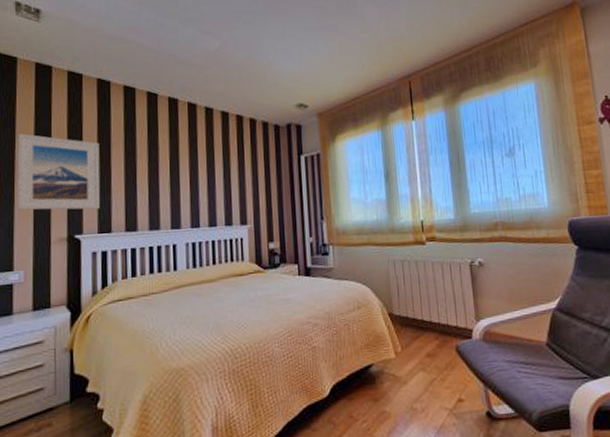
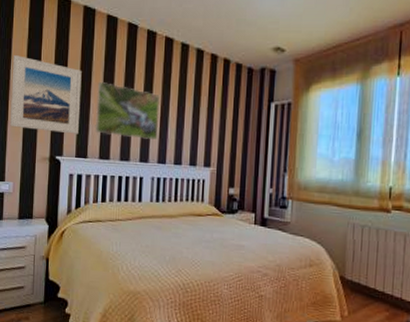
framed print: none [118,152,189,206] -> present [94,82,161,139]

